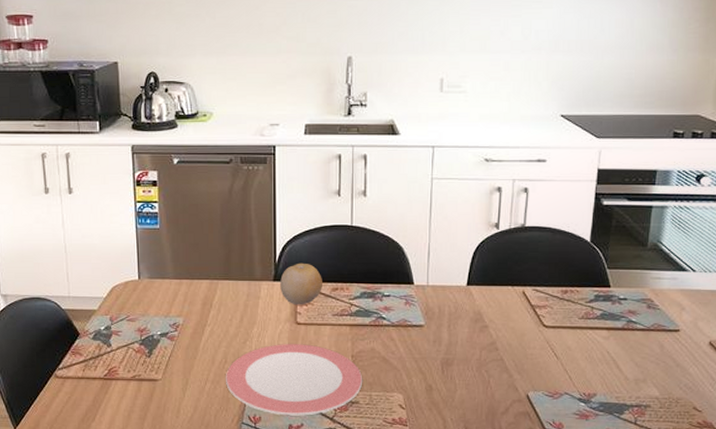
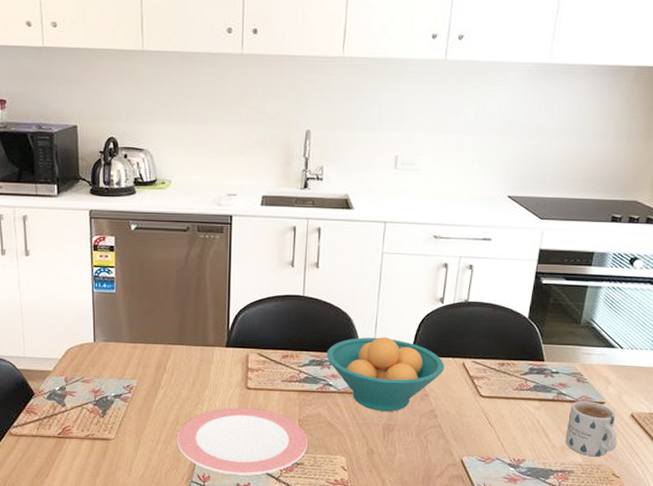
fruit: present [280,263,322,305] -> none [232,330,273,371]
fruit bowl: none [378,266,504,345] -> present [326,337,445,411]
mug: none [639,328,696,390] -> present [565,400,618,457]

